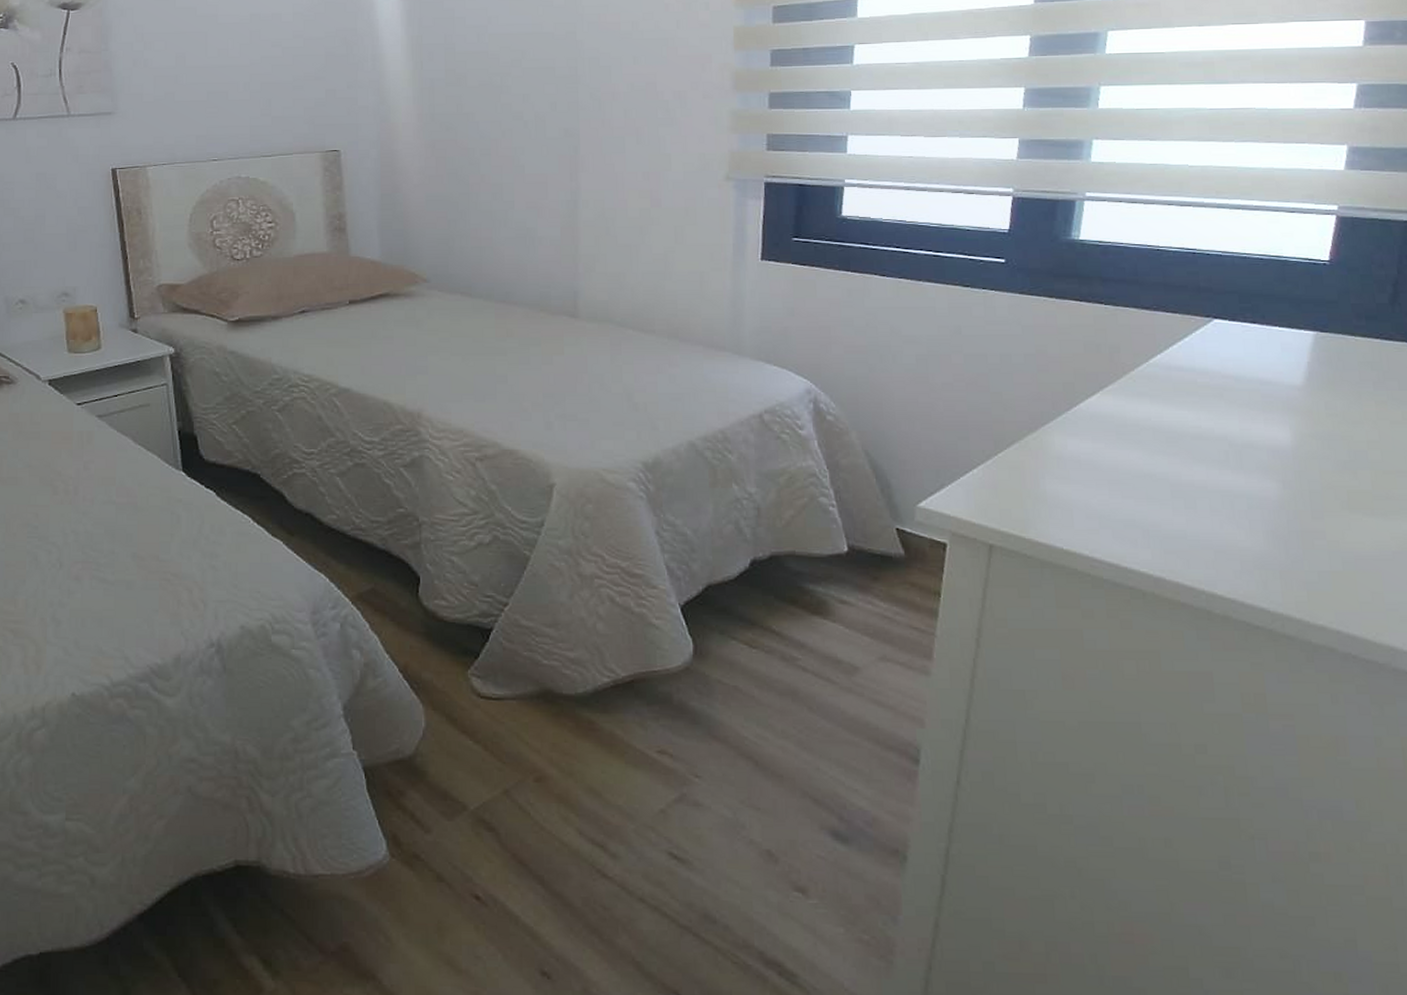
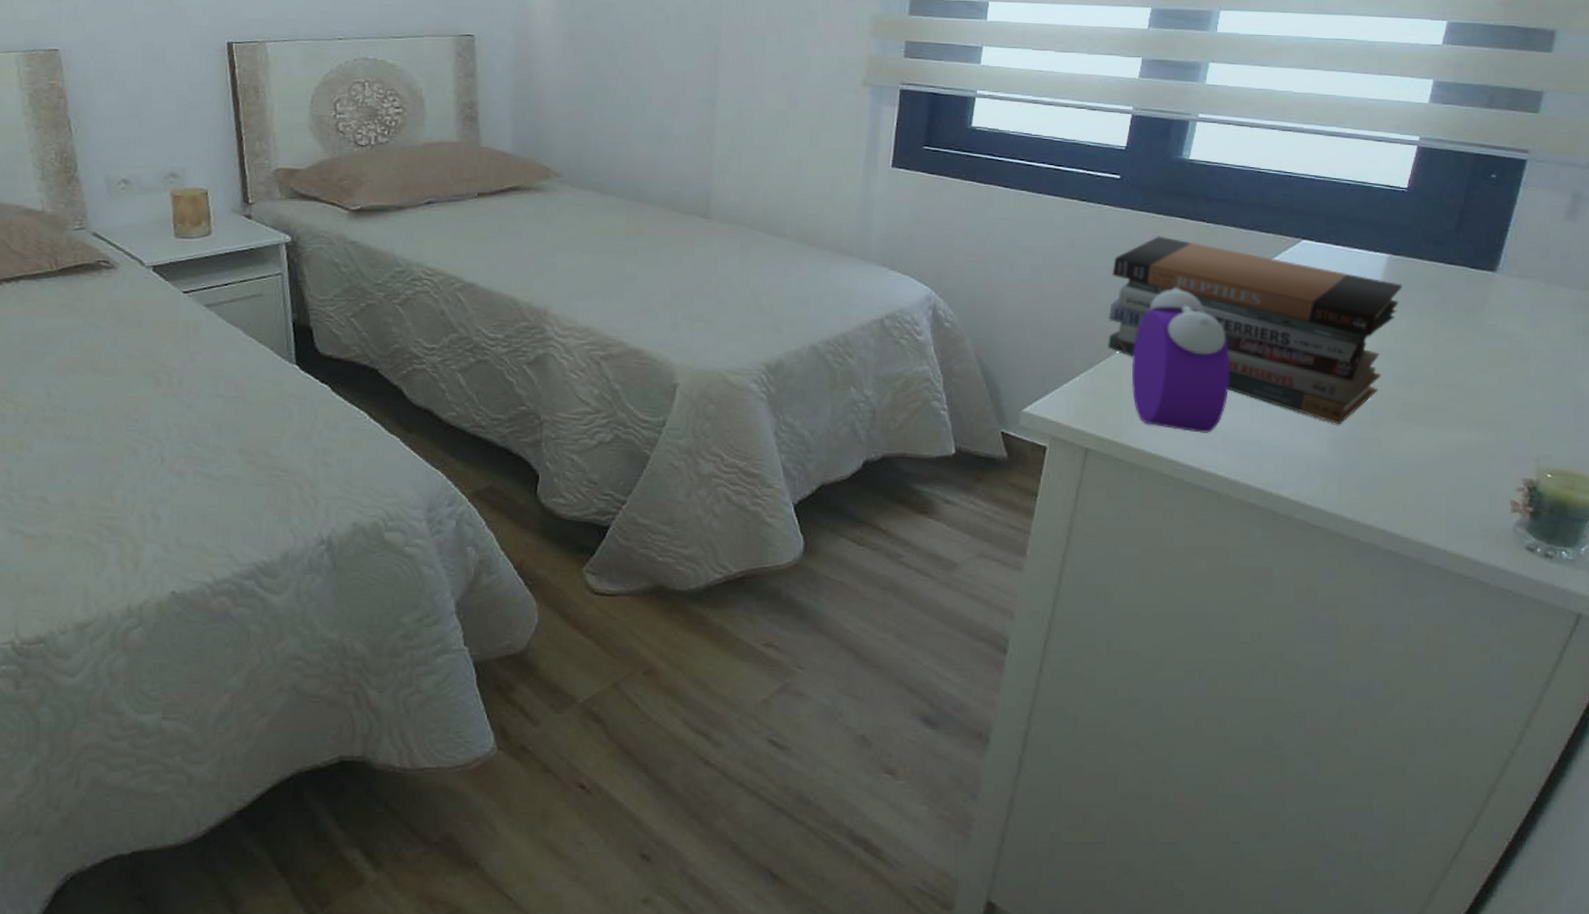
book stack: none [1003,320,1334,517] -> present [1108,236,1402,425]
alarm clock: none [1033,373,1145,527] -> present [1131,287,1230,433]

